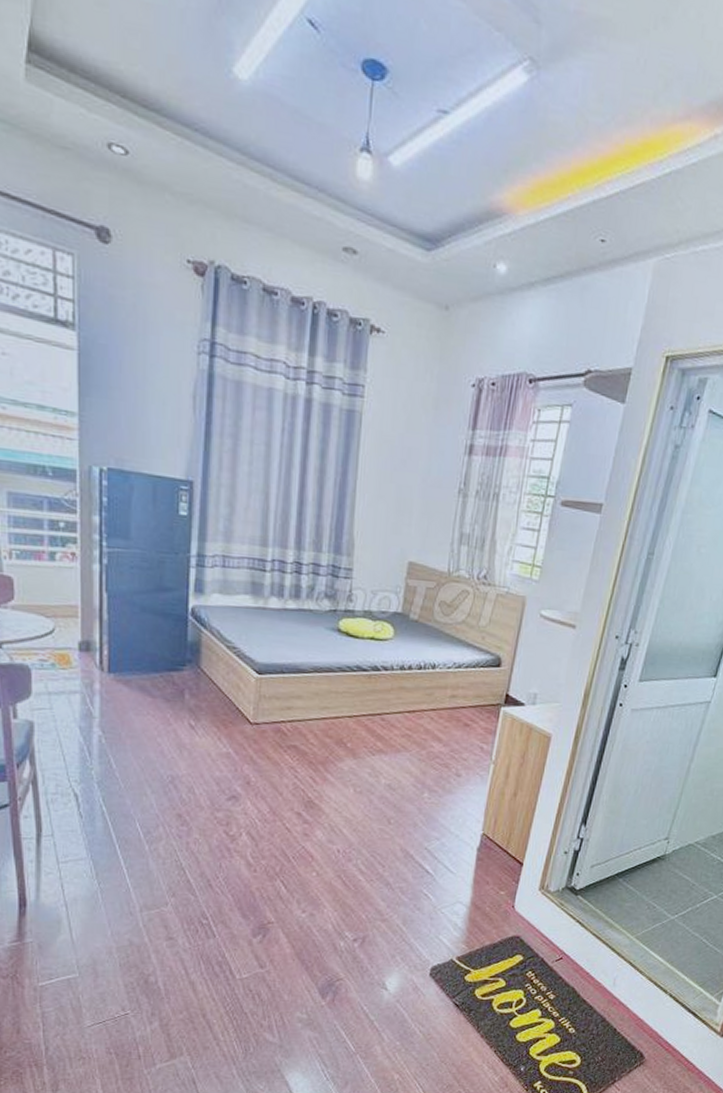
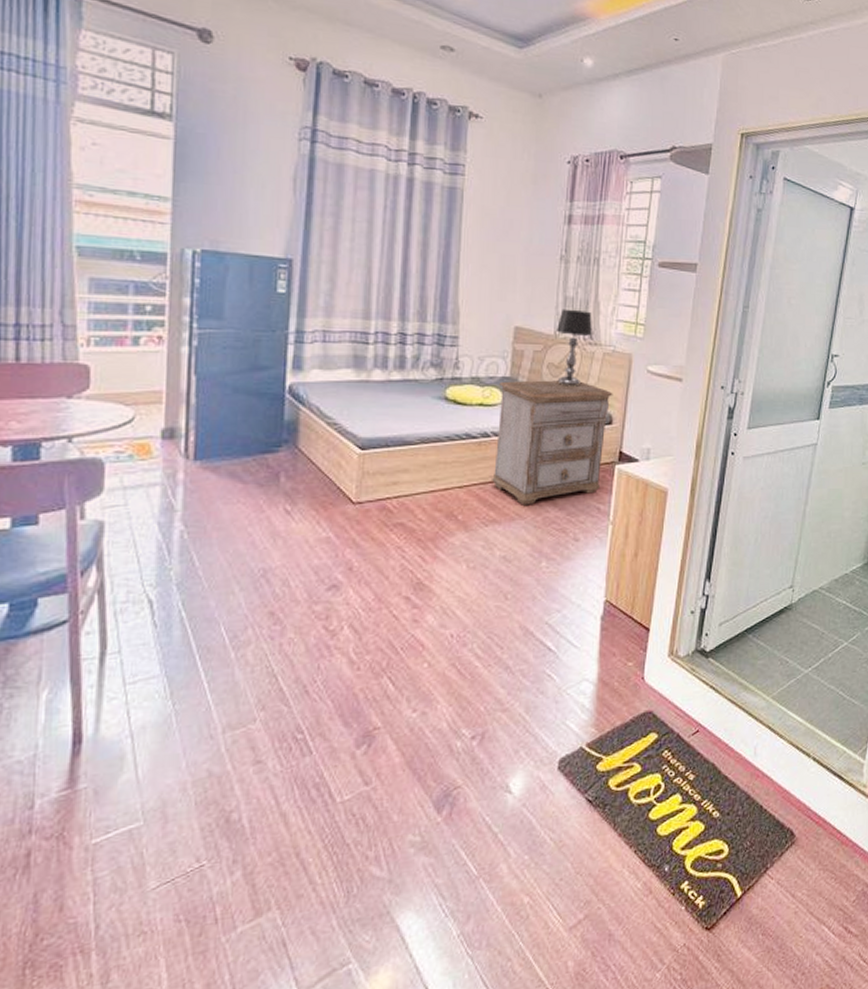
nightstand: none [380,616,504,739] -> present [492,380,613,505]
table lamp: none [448,545,488,627] -> present [555,308,593,387]

